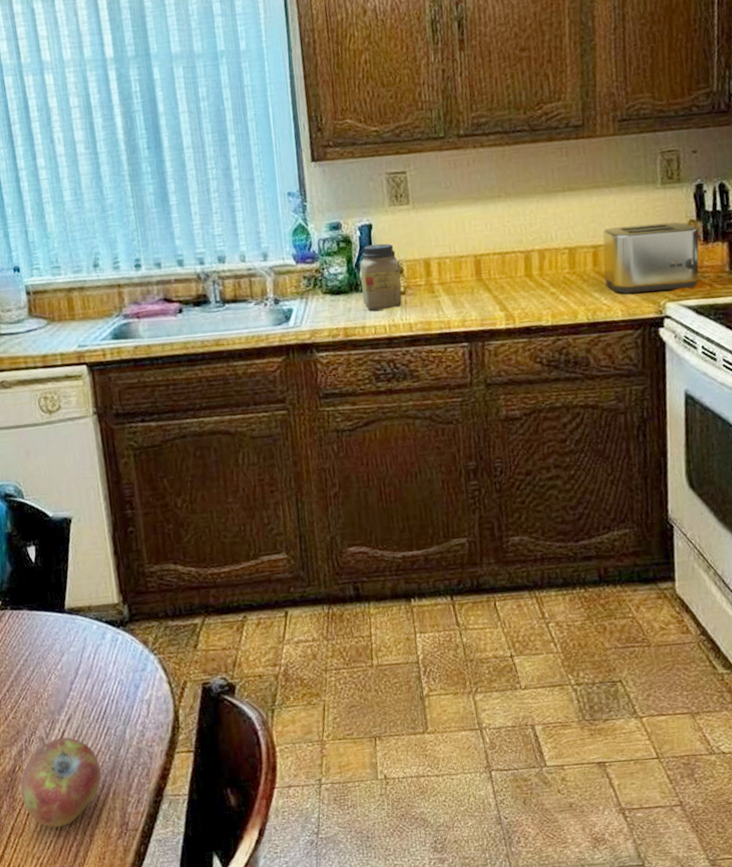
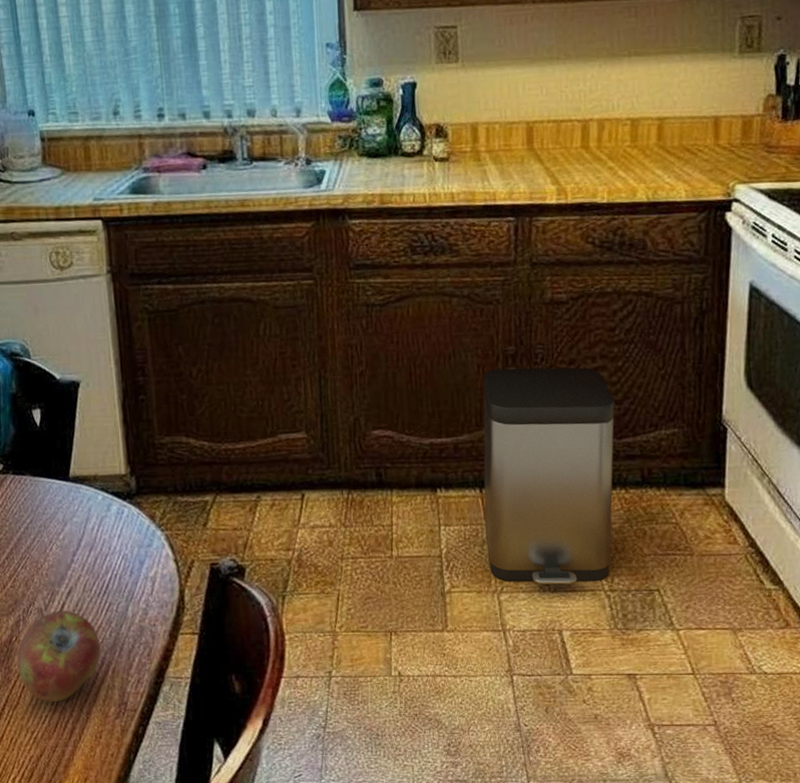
jar: present [359,243,402,311] -> none [400,104,445,177]
pedal bin: none [448,477,576,683] -> present [483,367,615,585]
toaster: present [603,222,702,294] -> none [668,95,780,173]

